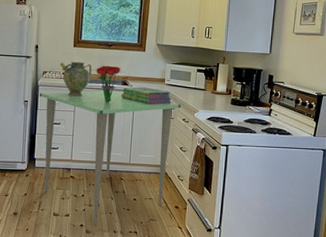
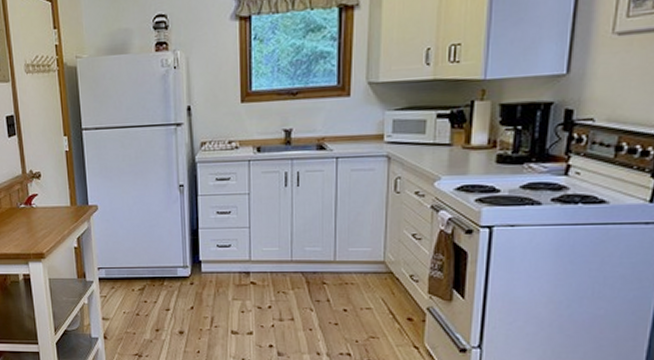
dining table: present [39,90,181,225] -> none [198,158,411,345]
ceramic jug: present [60,61,92,96] -> none [223,122,270,172]
bouquet: present [96,65,120,103] -> none [276,123,313,178]
stack of books: present [121,87,172,105] -> none [316,150,396,175]

